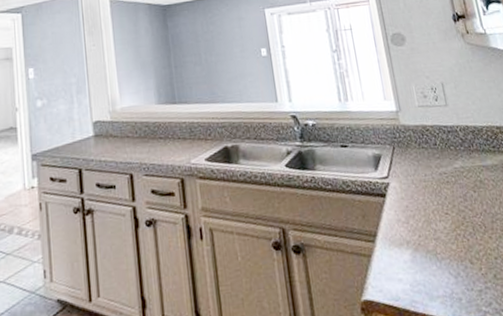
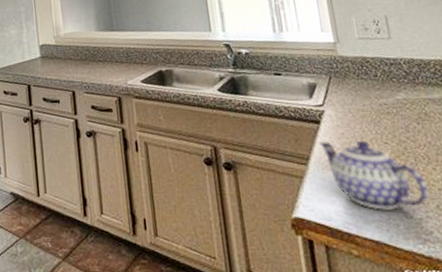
teapot: none [384,212,488,285] -> present [318,140,431,210]

